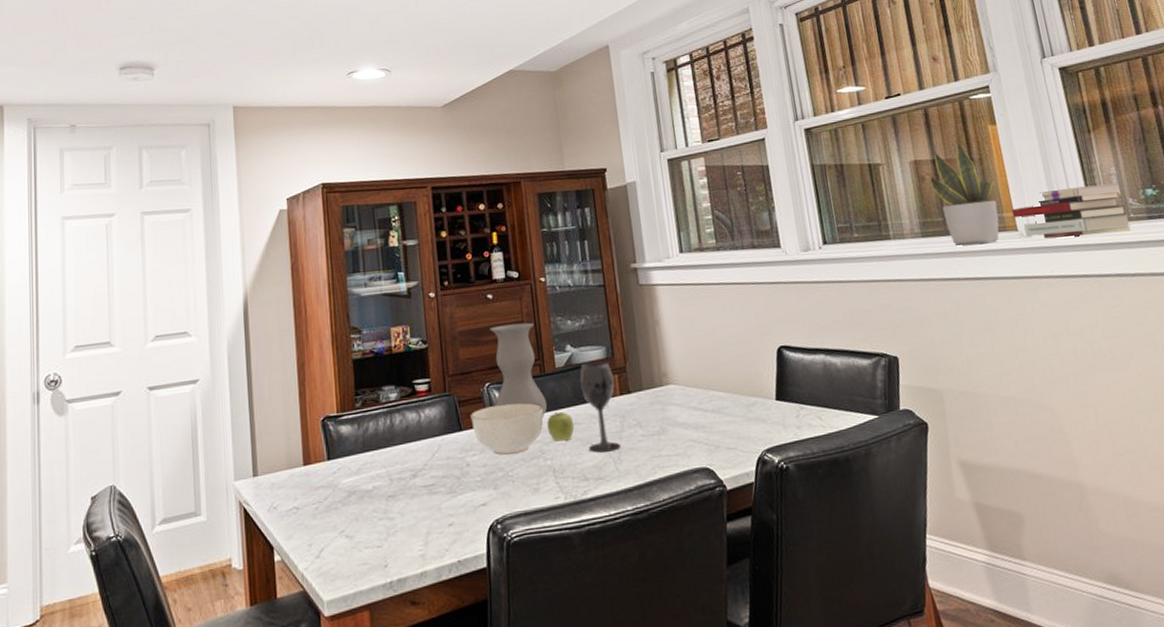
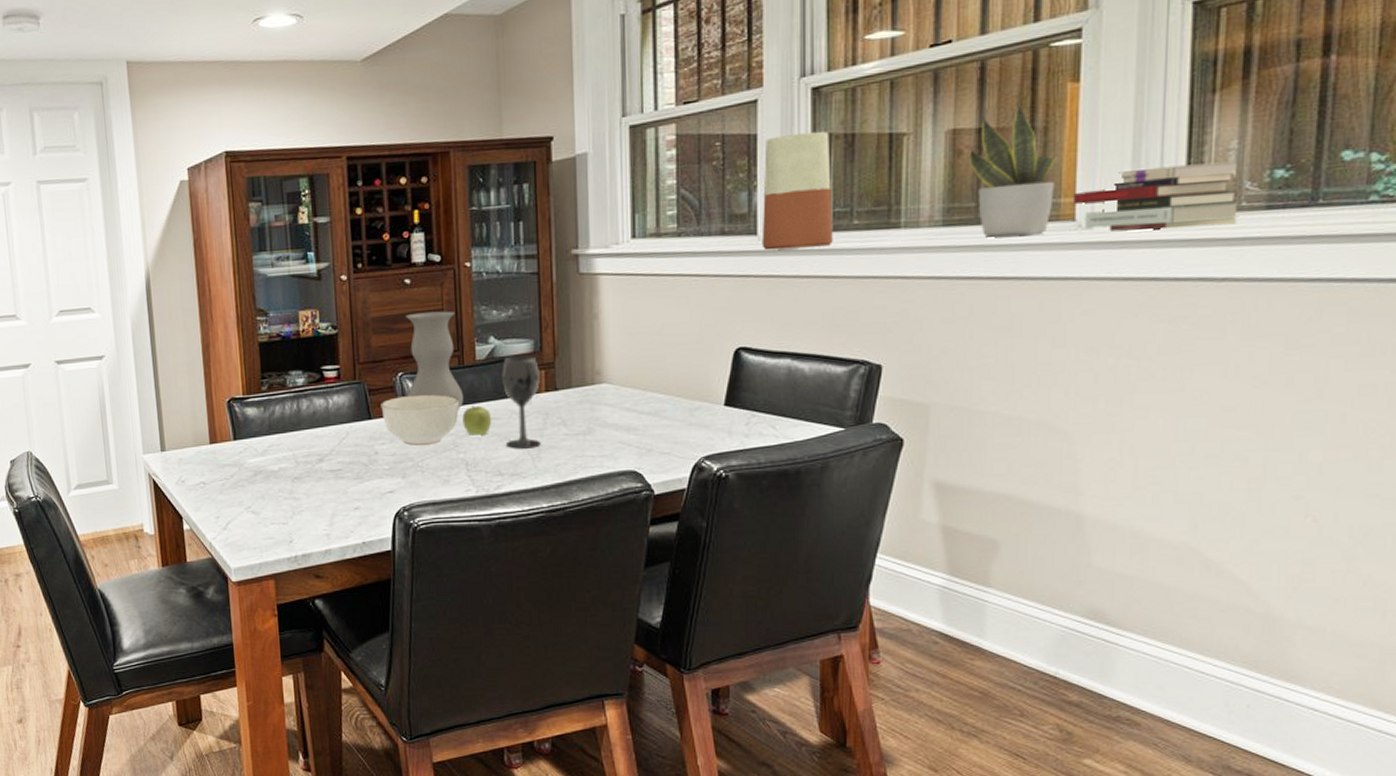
vase: none [776,162,841,261] -> present [761,131,833,251]

